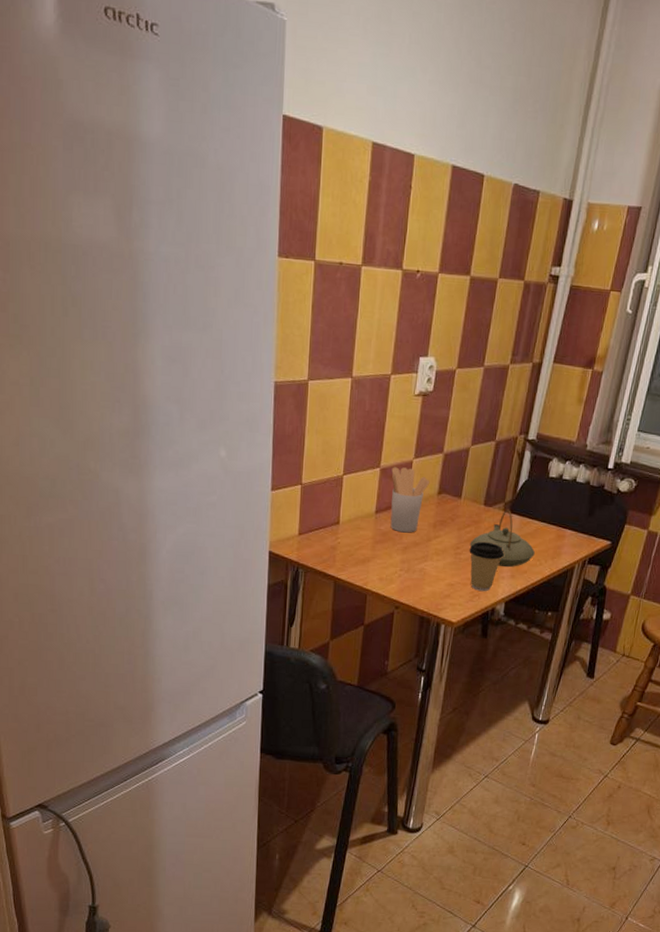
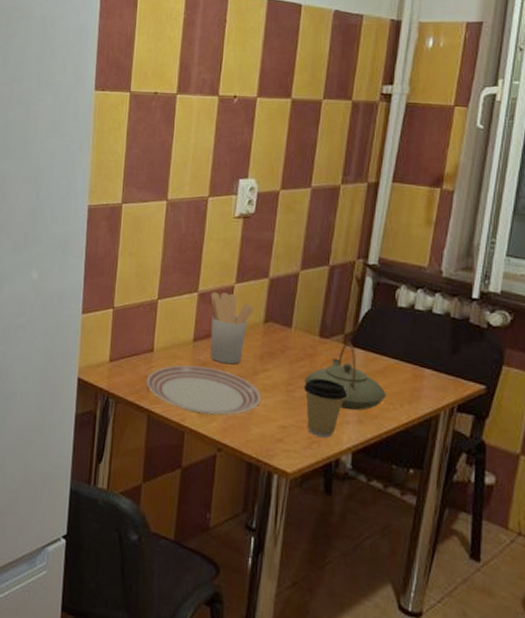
dinner plate: none [332,535,433,579] -> present [146,365,261,416]

